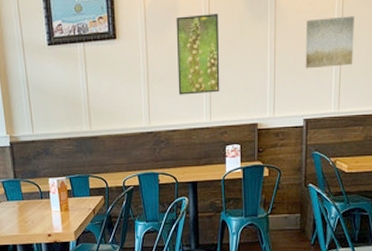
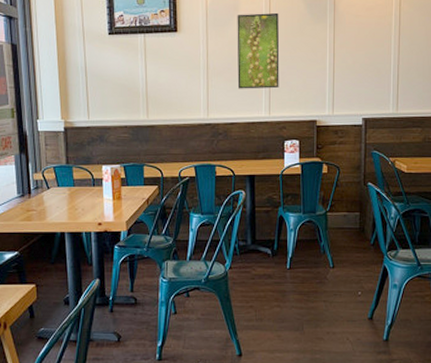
wall art: present [305,16,354,69] -> none [364,22,411,70]

